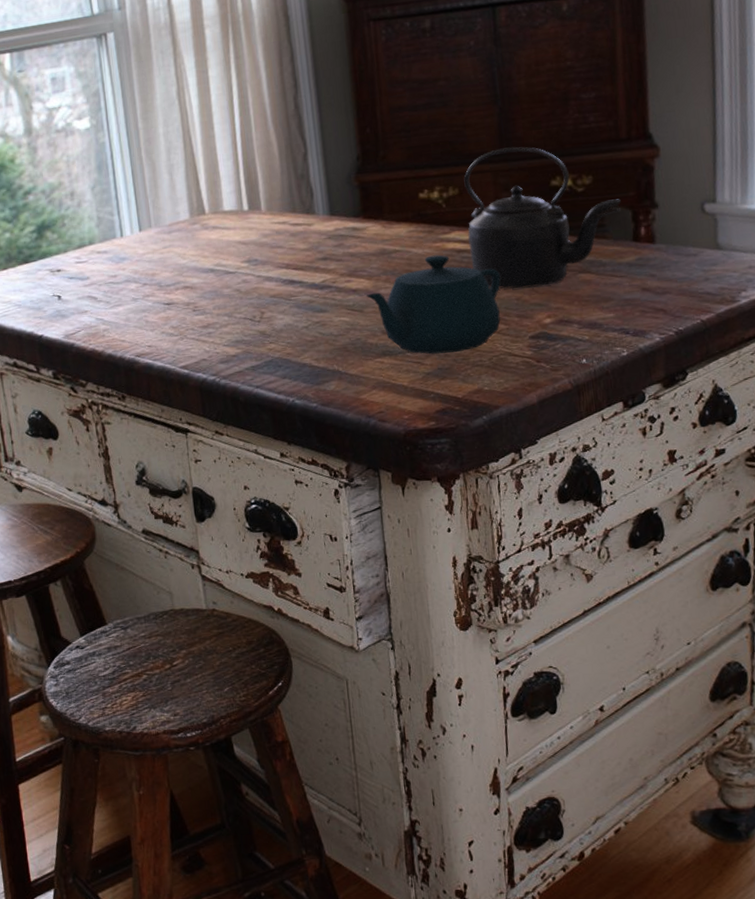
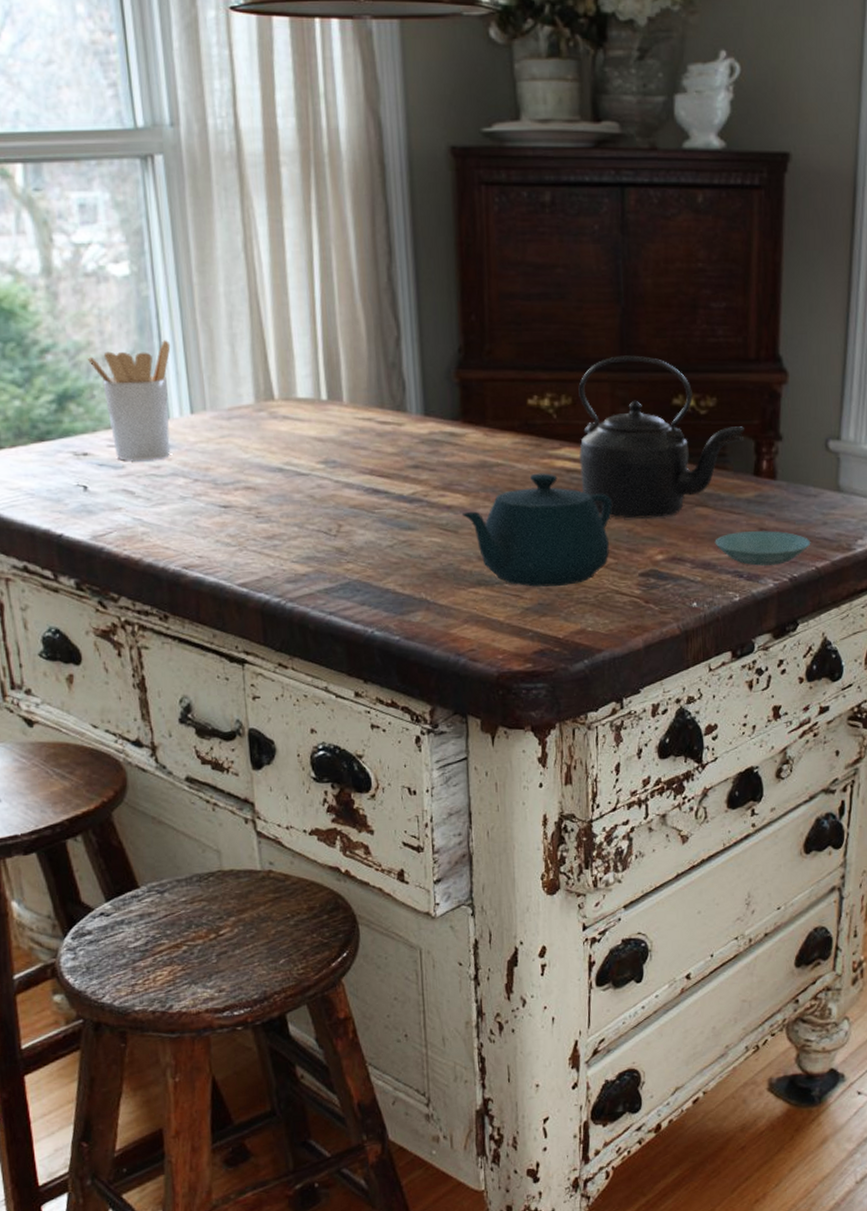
utensil holder: none [59,175,125,273] -> present [87,340,171,461]
saucer: none [599,289,695,322] -> present [714,531,811,566]

